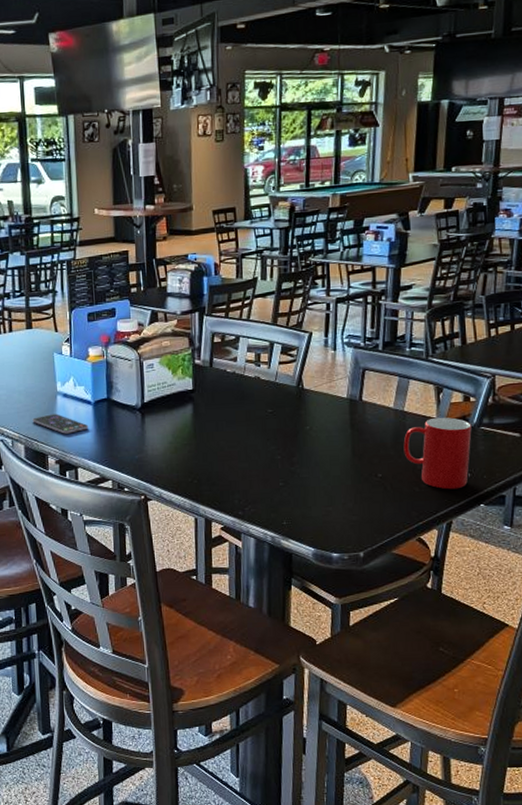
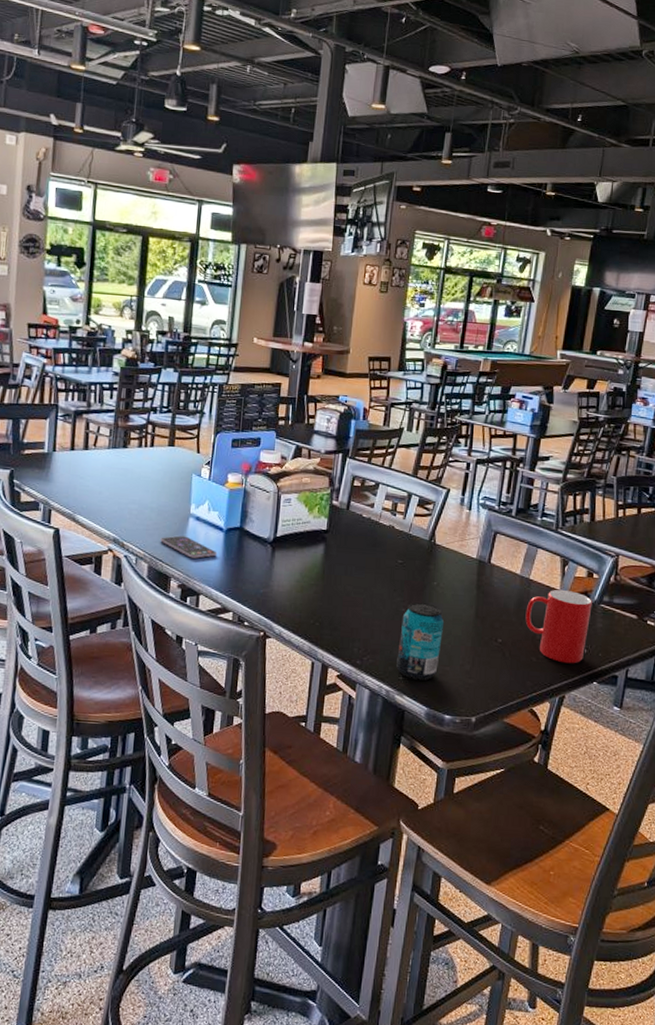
beverage can: none [278,448,321,523] -> present [396,602,444,681]

